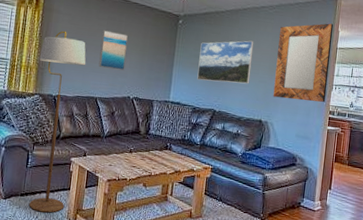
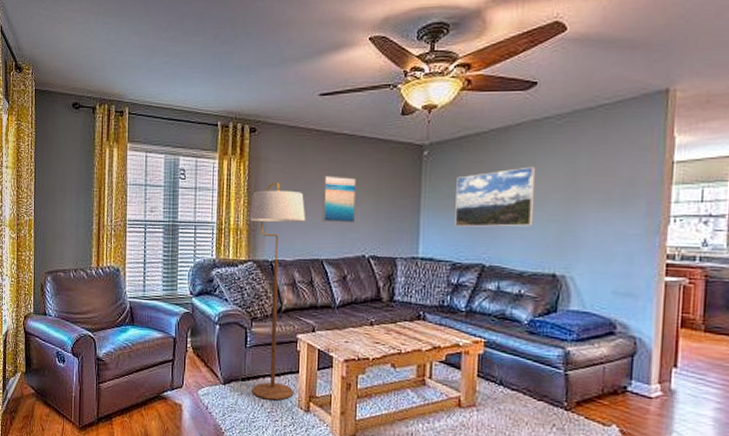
home mirror: present [273,23,334,102] -> none [571,127,665,243]

